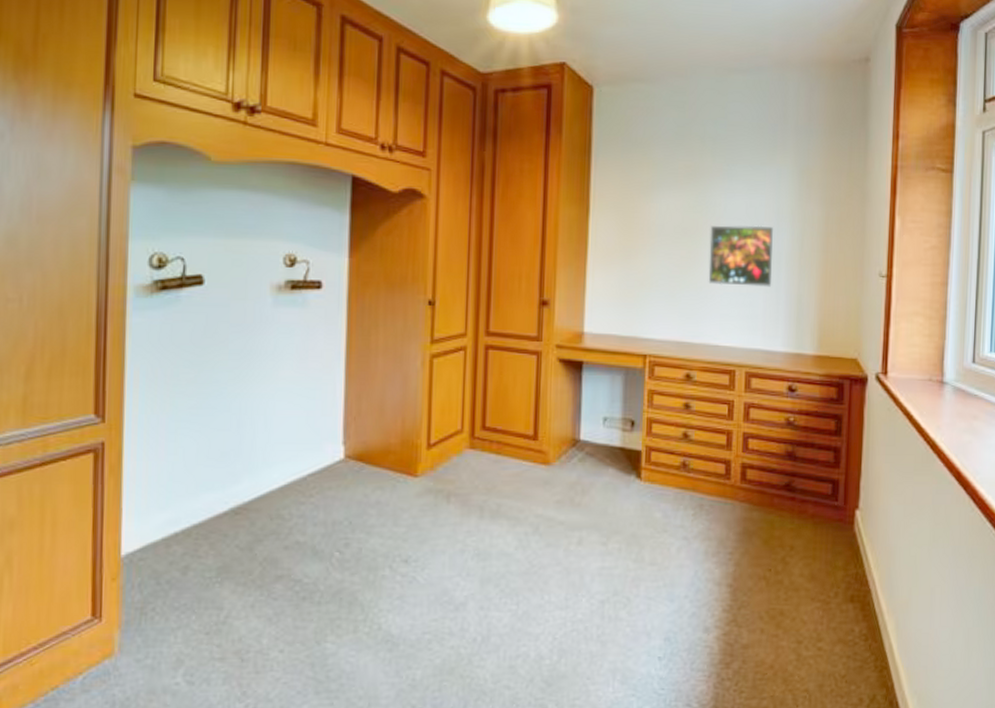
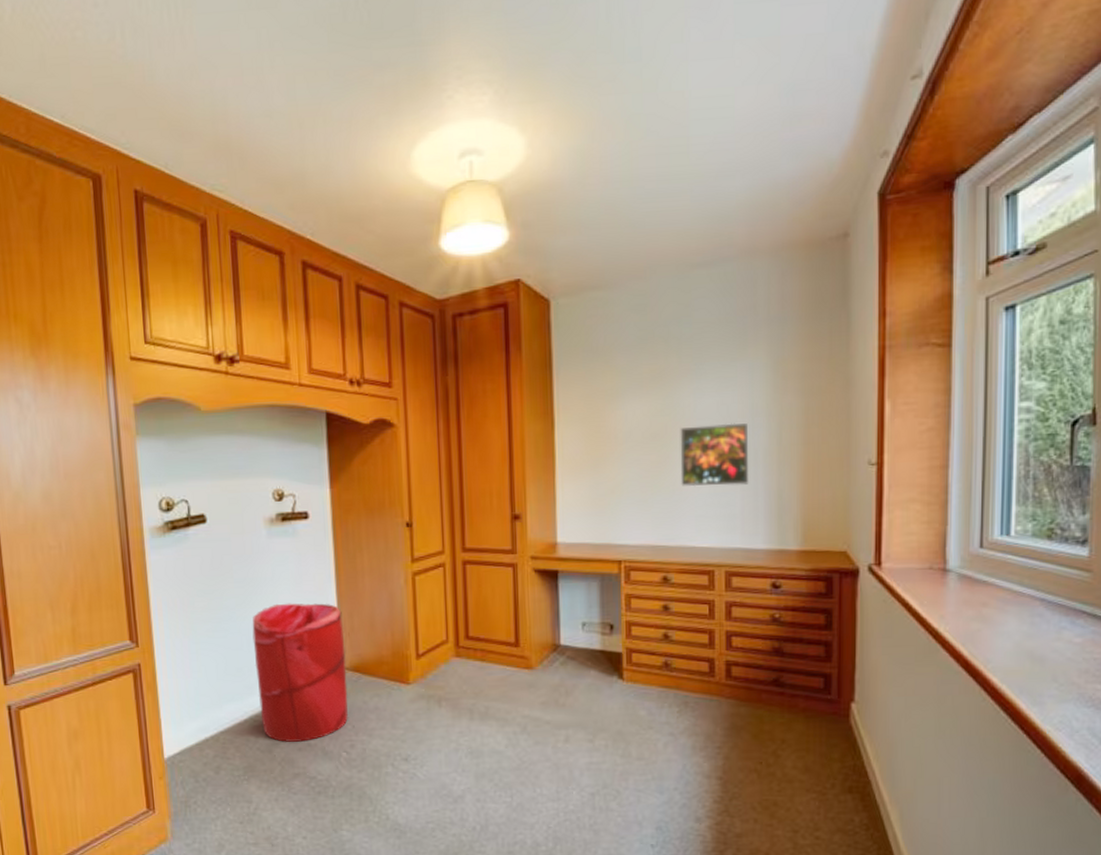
laundry hamper: none [243,380,350,539] -> present [252,603,349,742]

